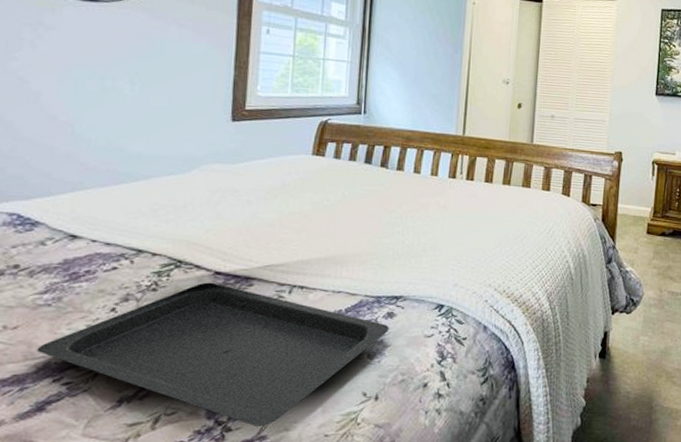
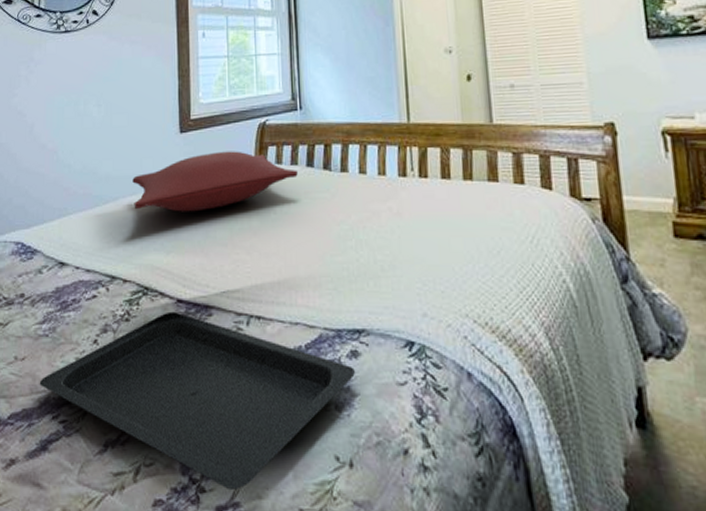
pillow: none [170,142,355,195] -> present [132,151,298,212]

